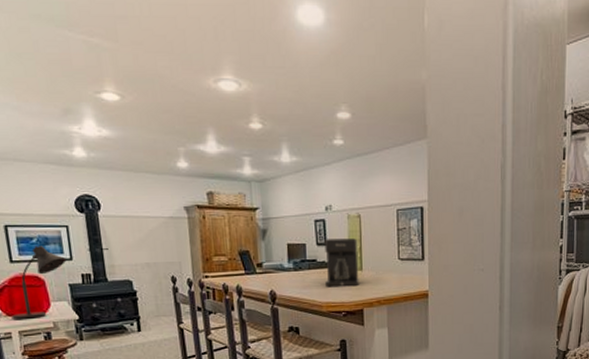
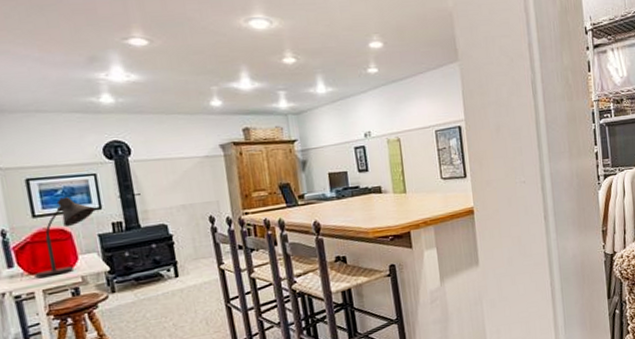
coffee maker: present [324,238,359,287] -> none [366,162,404,213]

